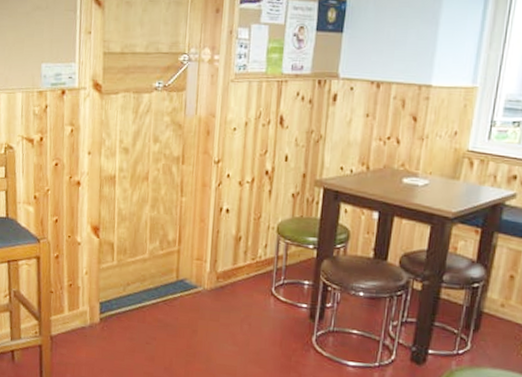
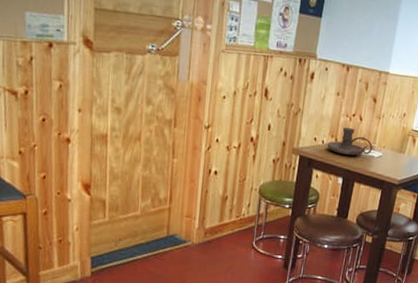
candle holder: none [356,153,416,185] -> present [327,127,373,156]

